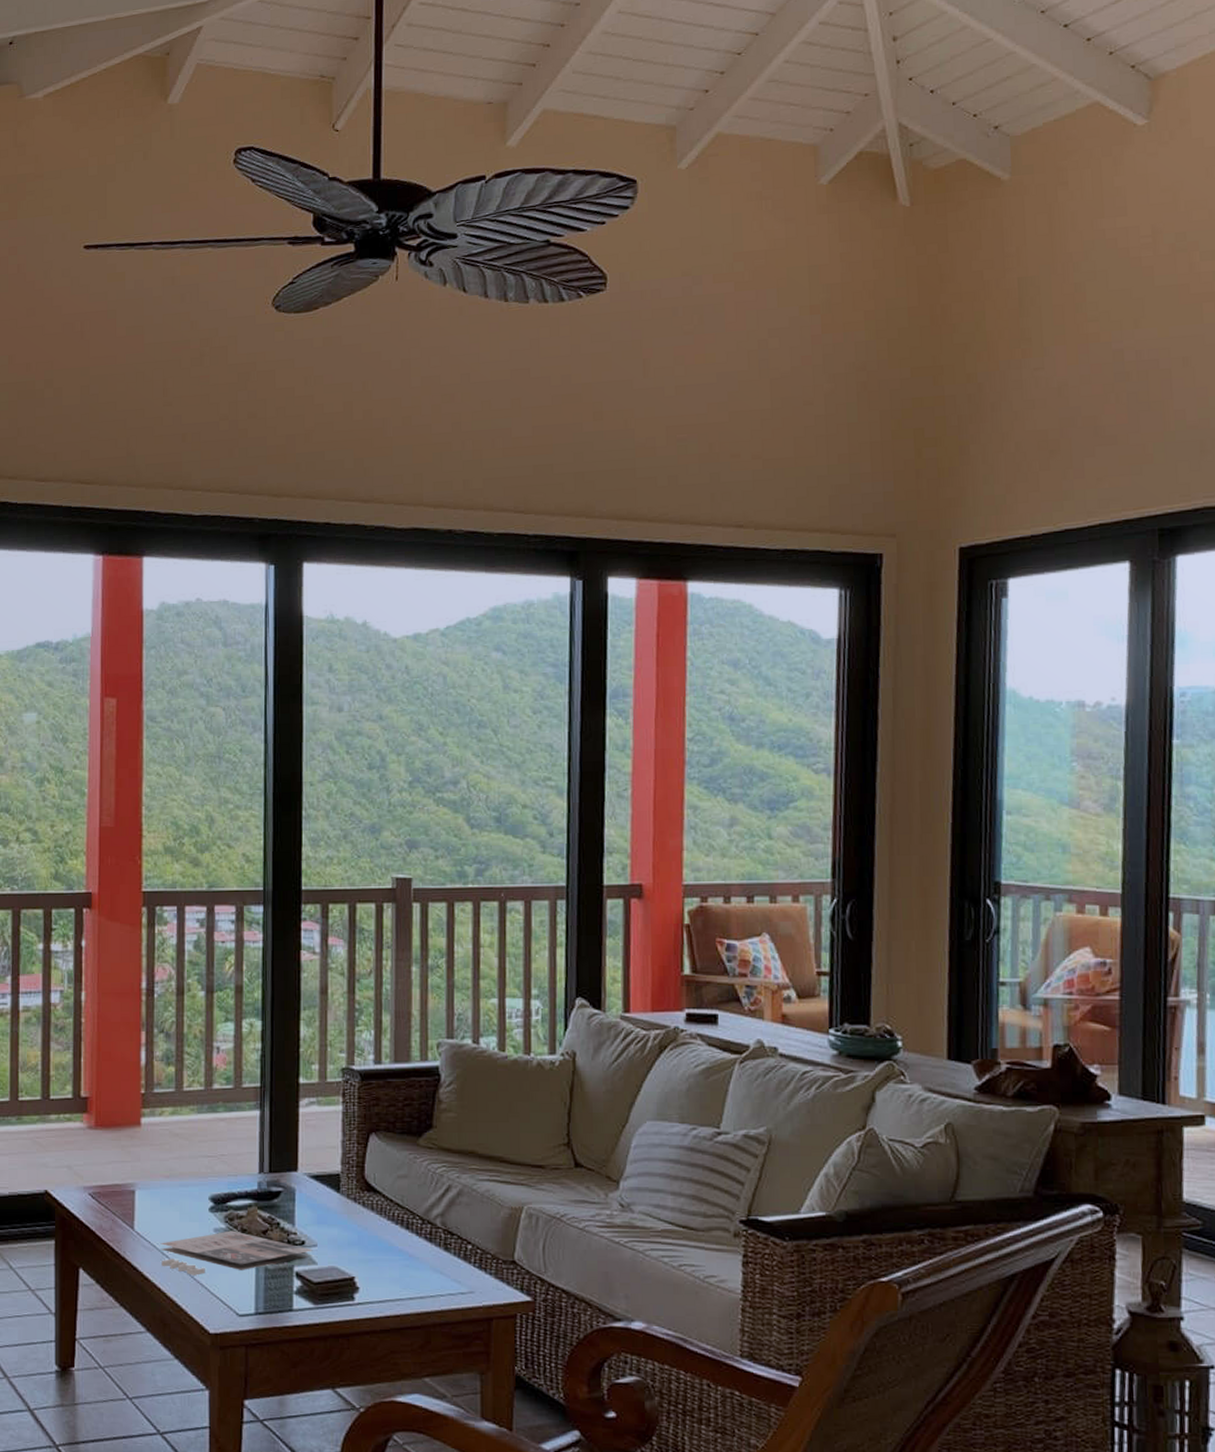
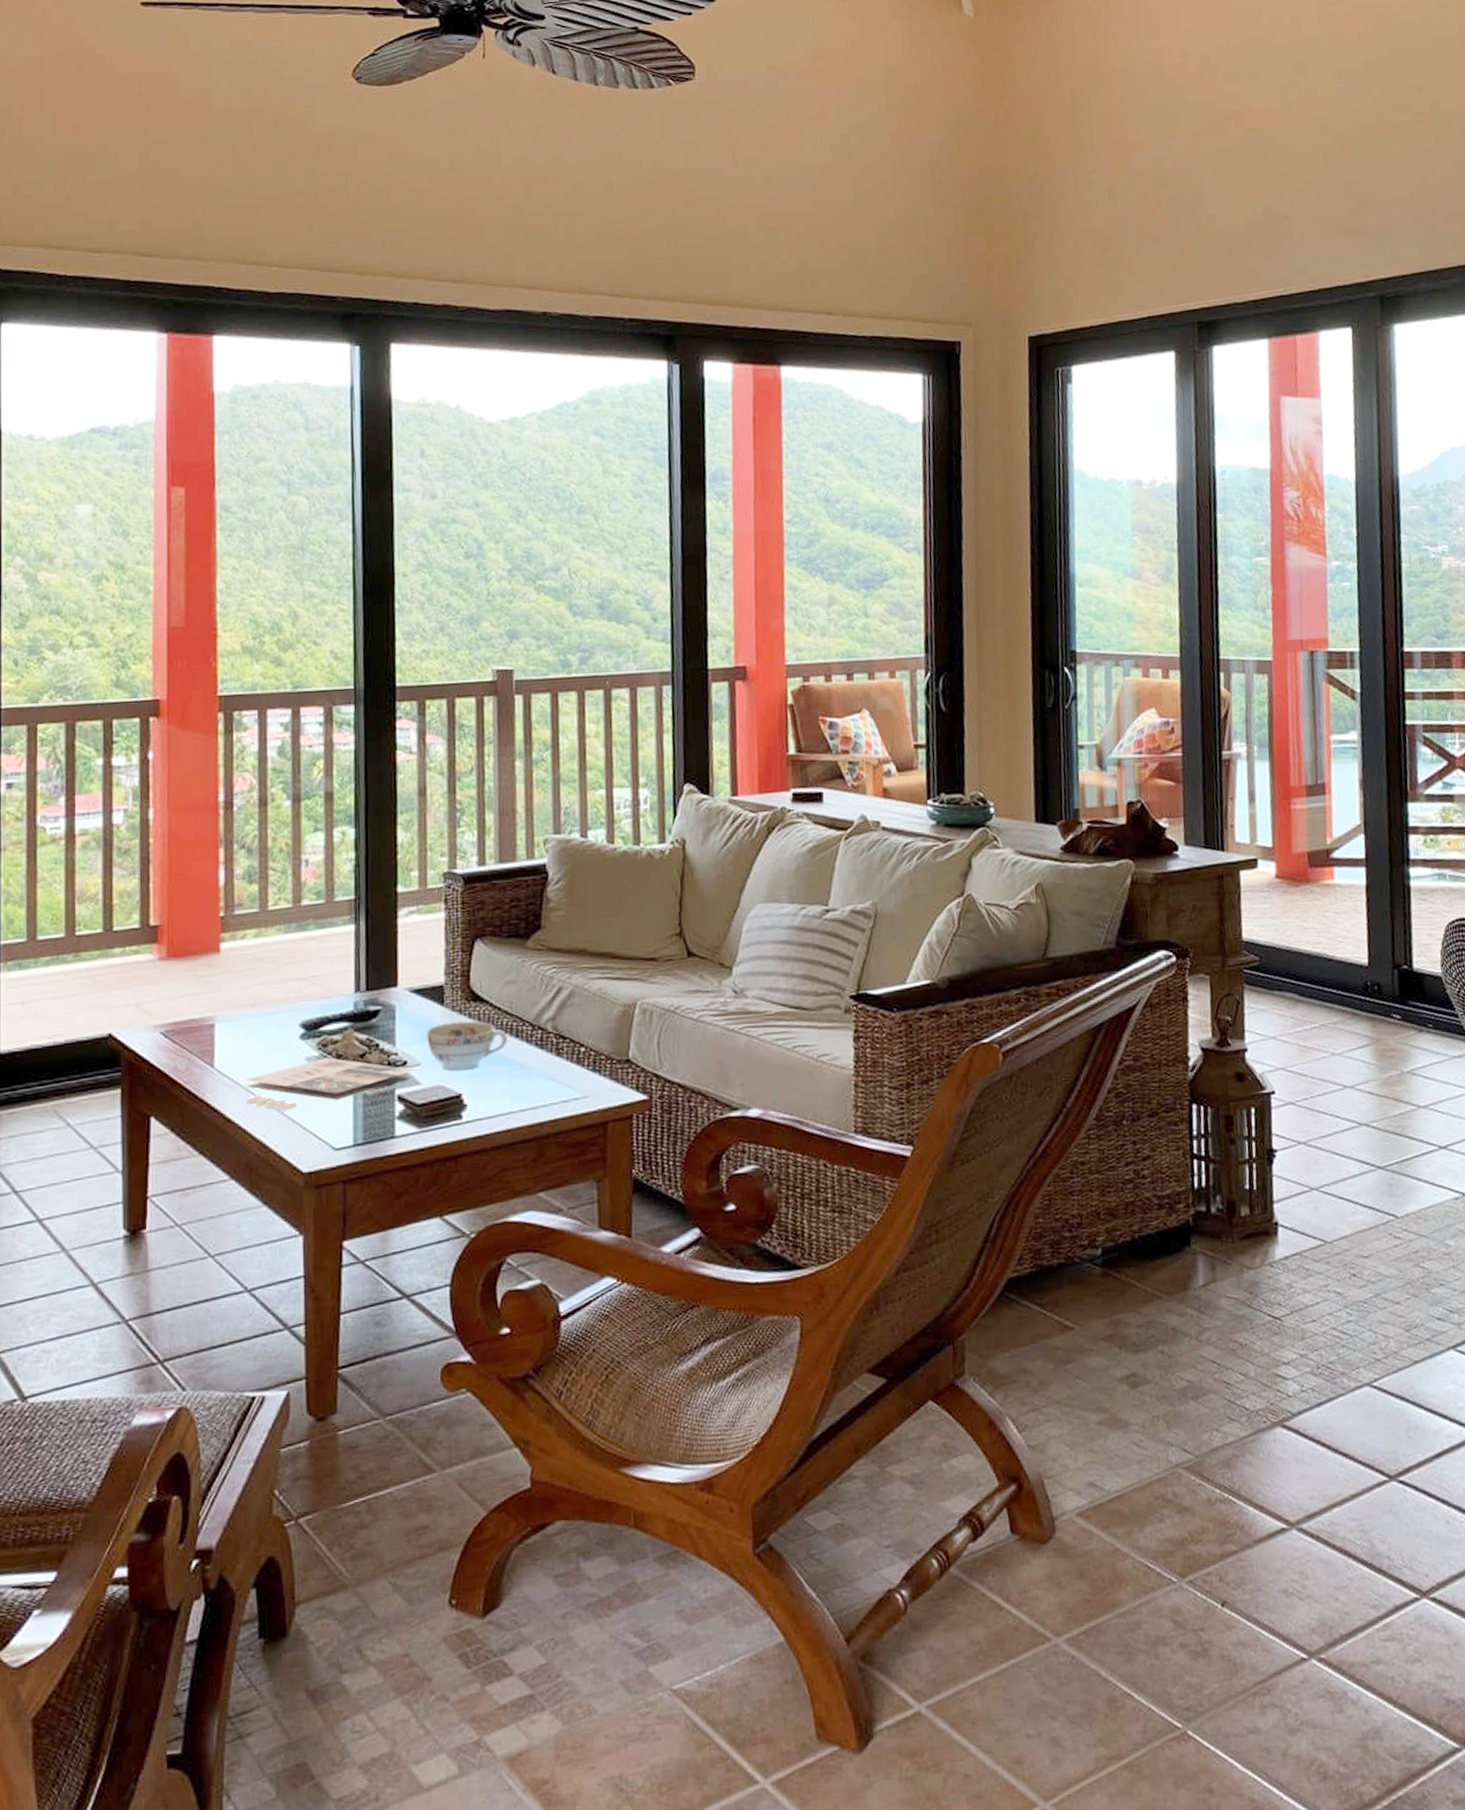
teacup: none [323,1209,398,1256] -> present [427,1021,507,1072]

